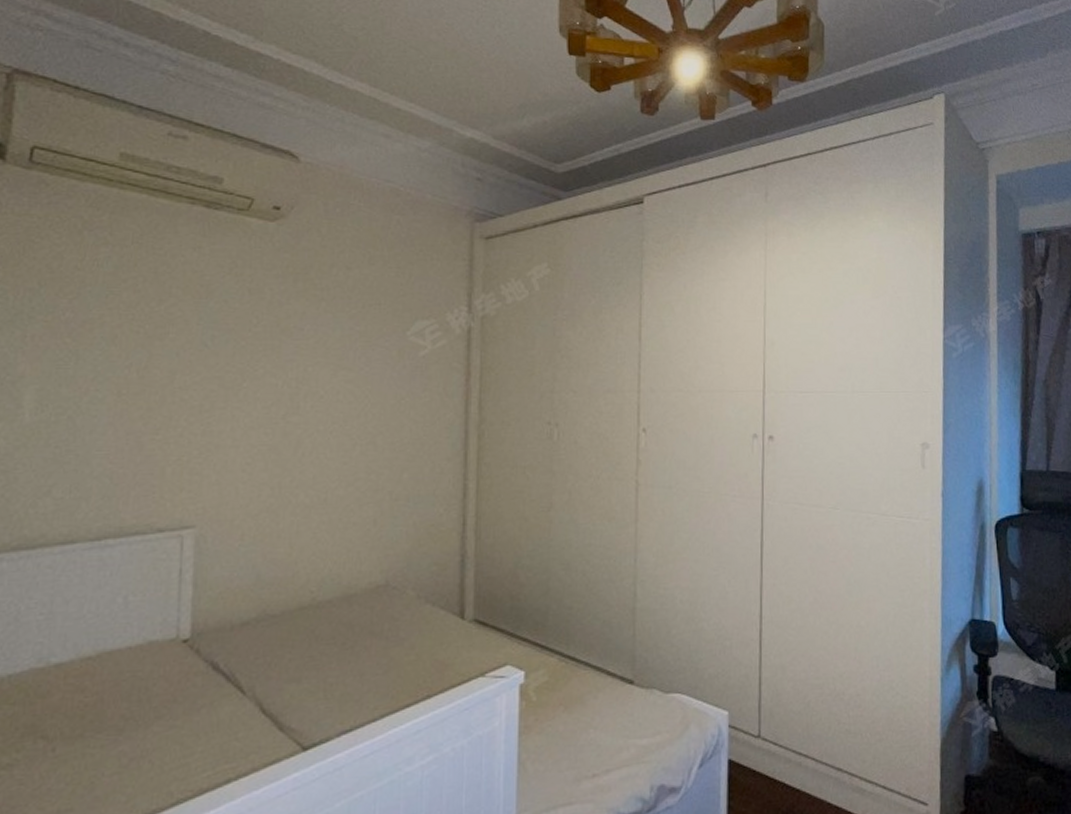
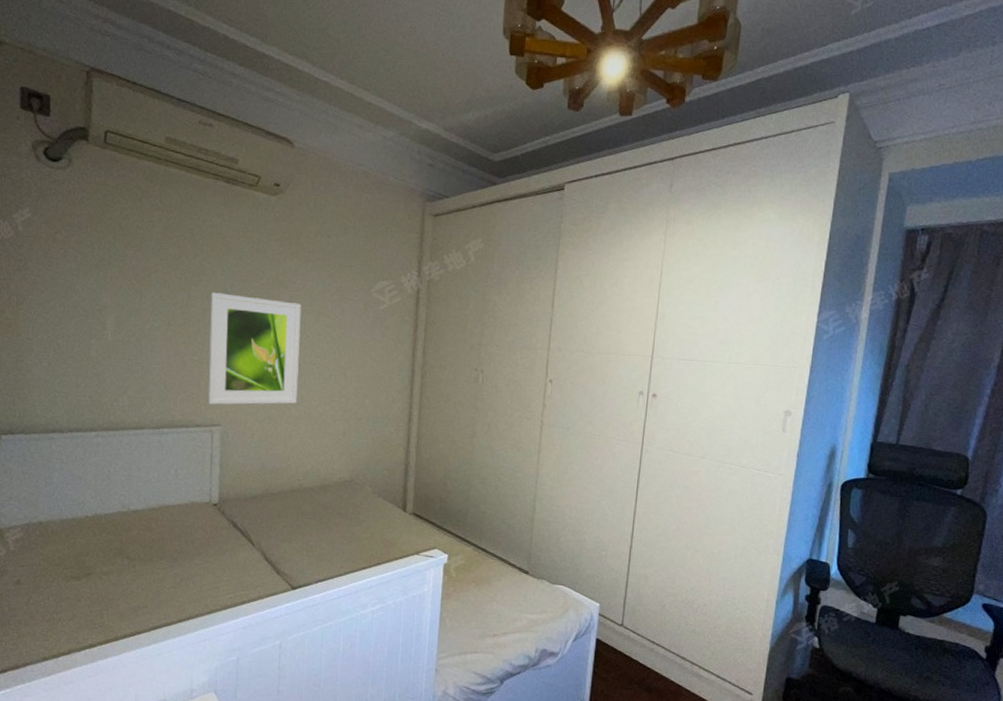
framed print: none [175,348,312,499] -> present [207,292,302,405]

